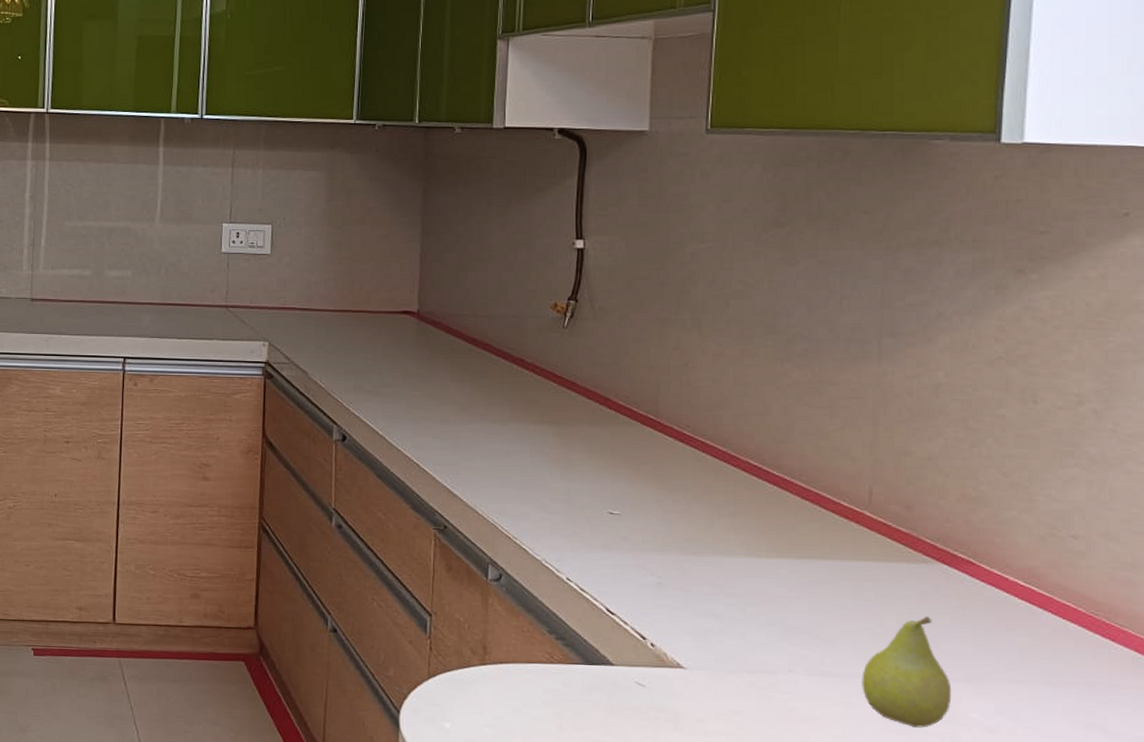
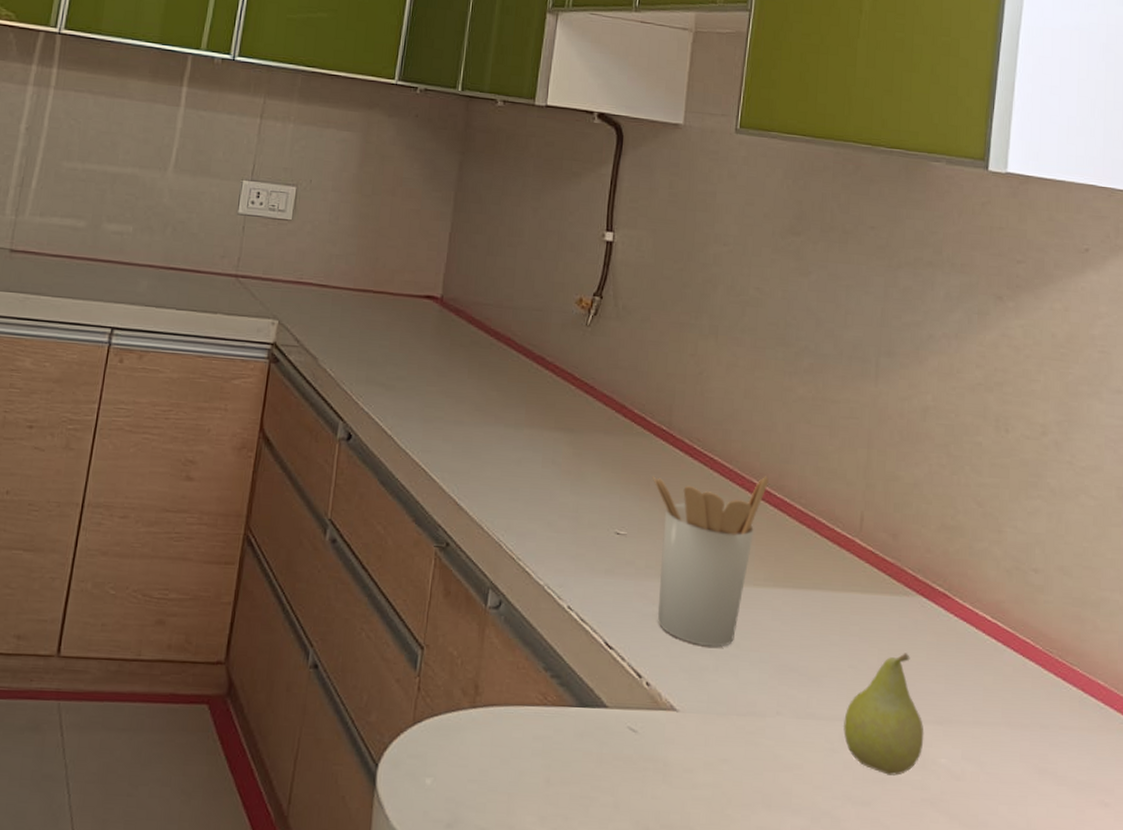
utensil holder: none [642,456,766,613] -> present [652,476,769,647]

